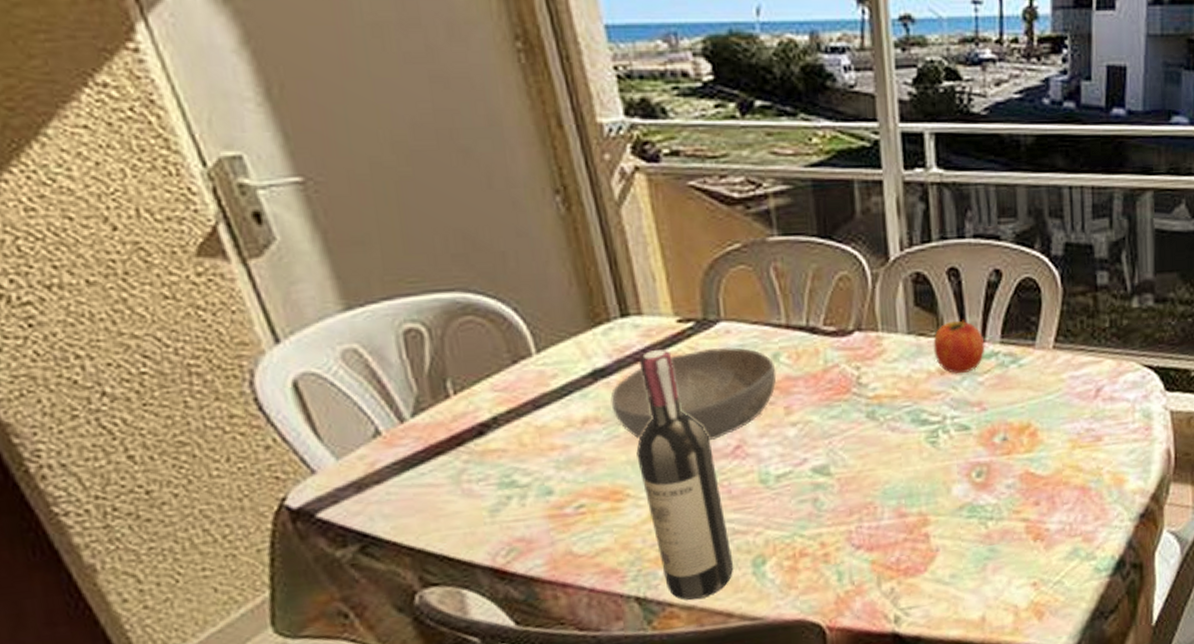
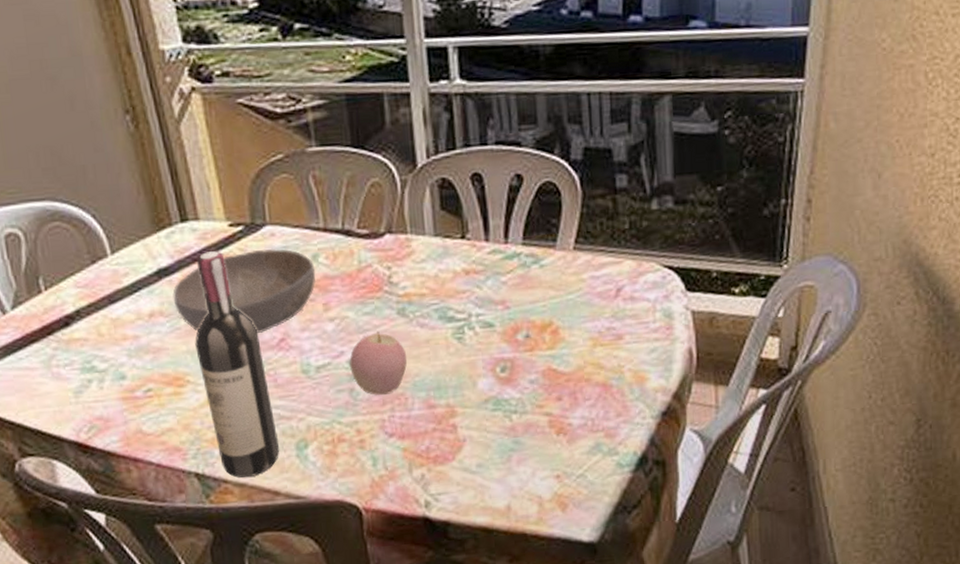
apple: none [813,436,877,505] -> present [349,331,408,395]
fruit: present [933,320,985,375] -> none [458,222,508,274]

